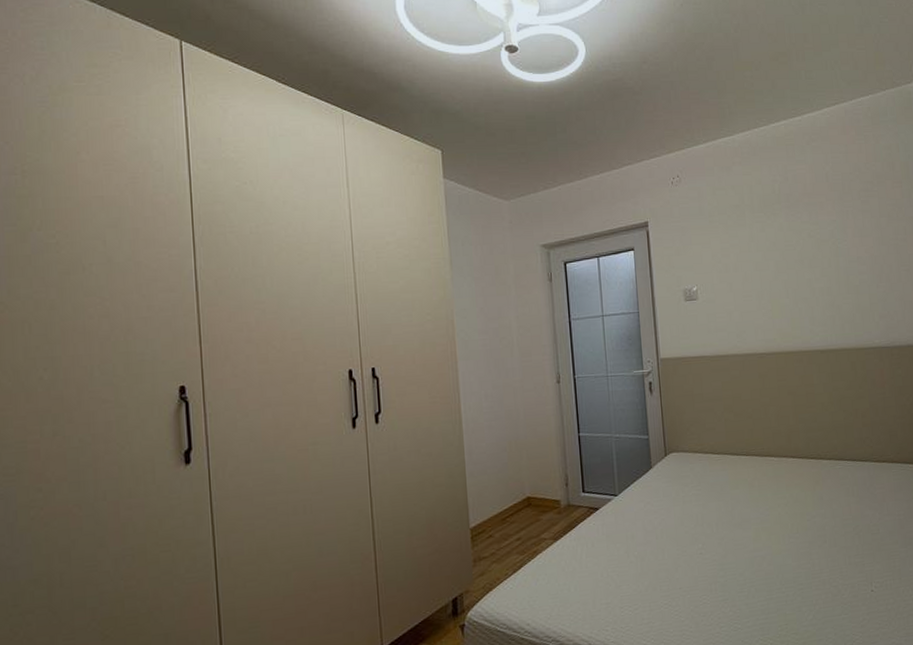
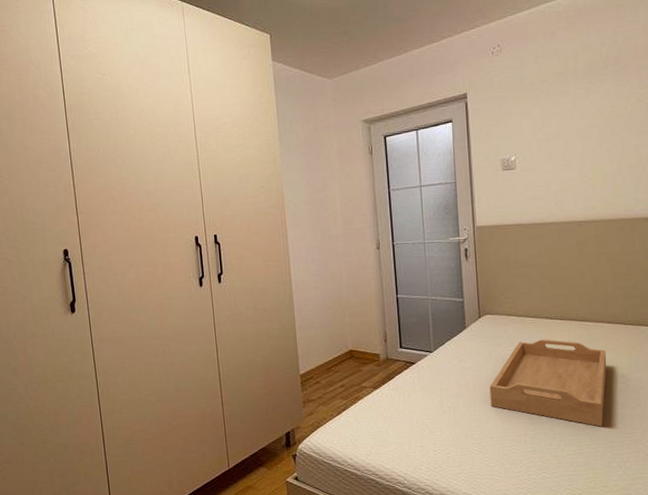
serving tray: none [677,476,793,569] -> present [489,339,607,427]

